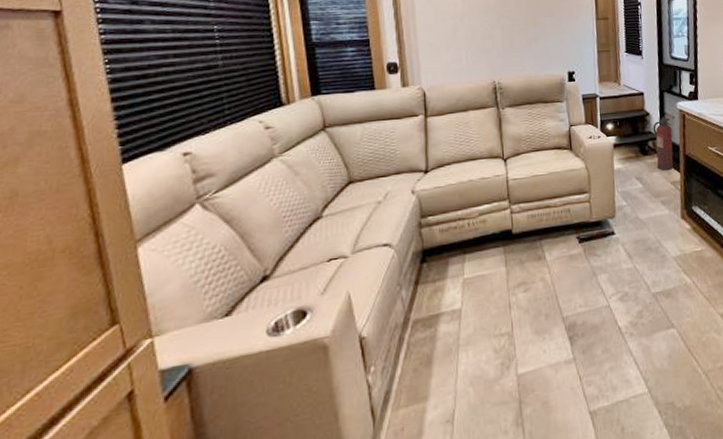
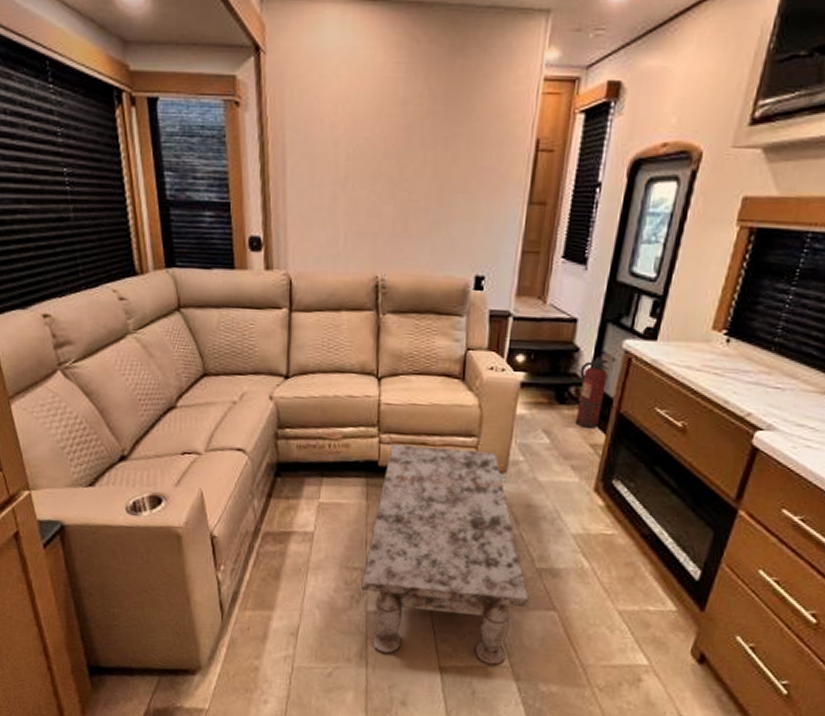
coffee table: none [510,202,653,414] -> present [361,443,530,665]

